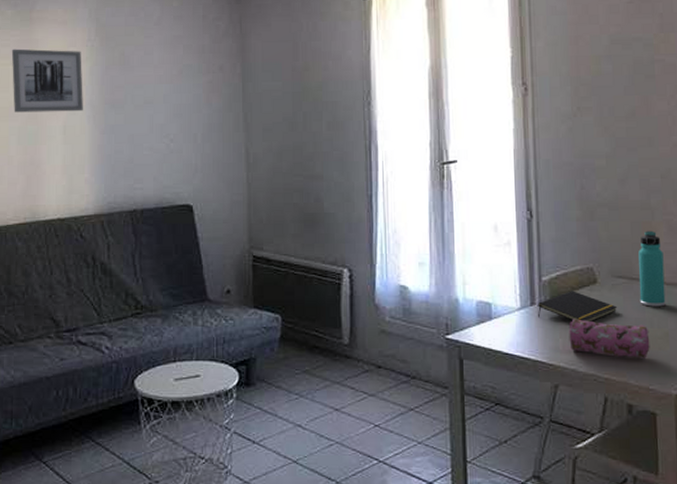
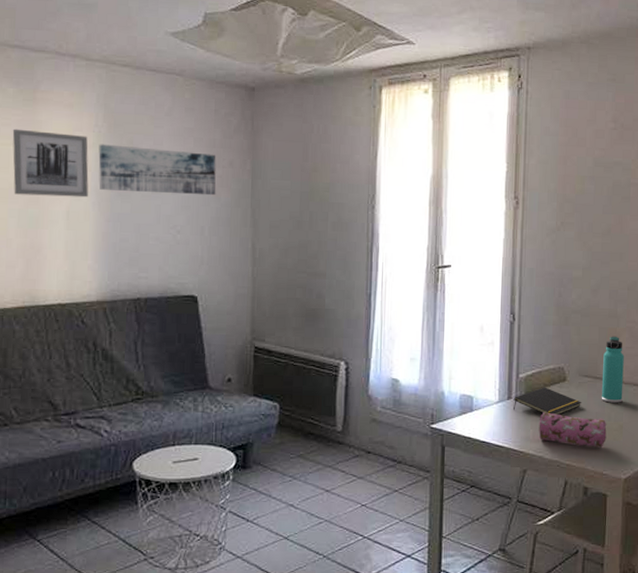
wall art: none [92,57,207,103] -> present [98,144,216,196]

